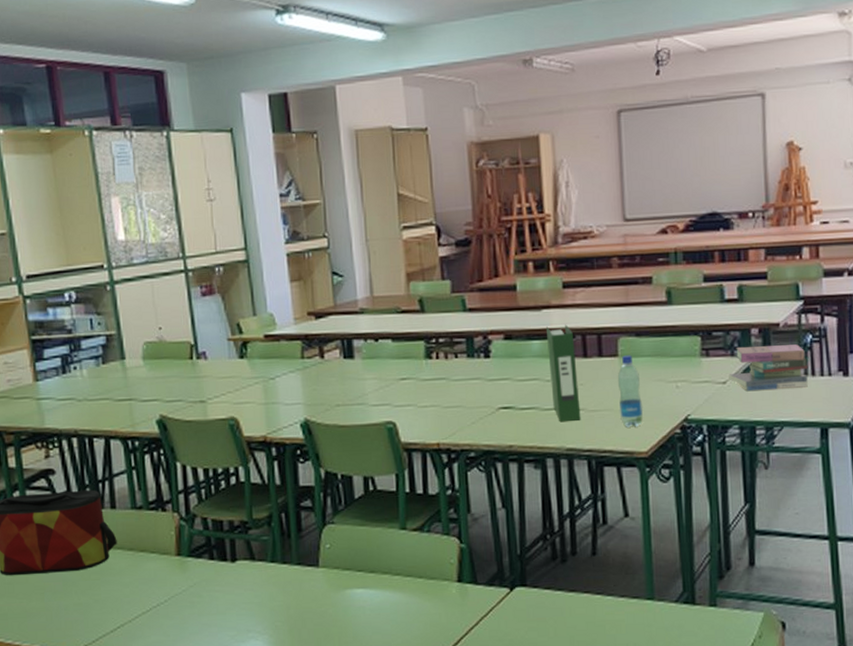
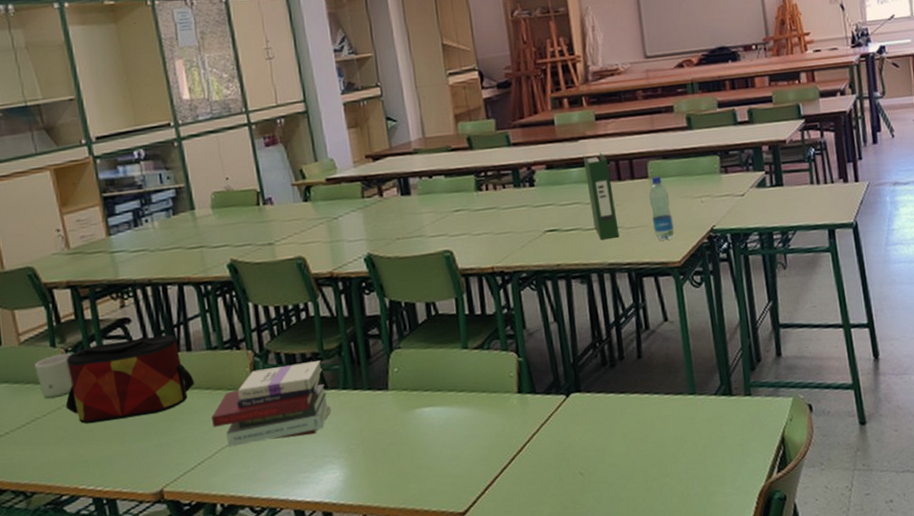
books: none [132,530,258,613] -> present [211,360,332,447]
books: present [729,344,808,392] -> none [746,157,814,202]

